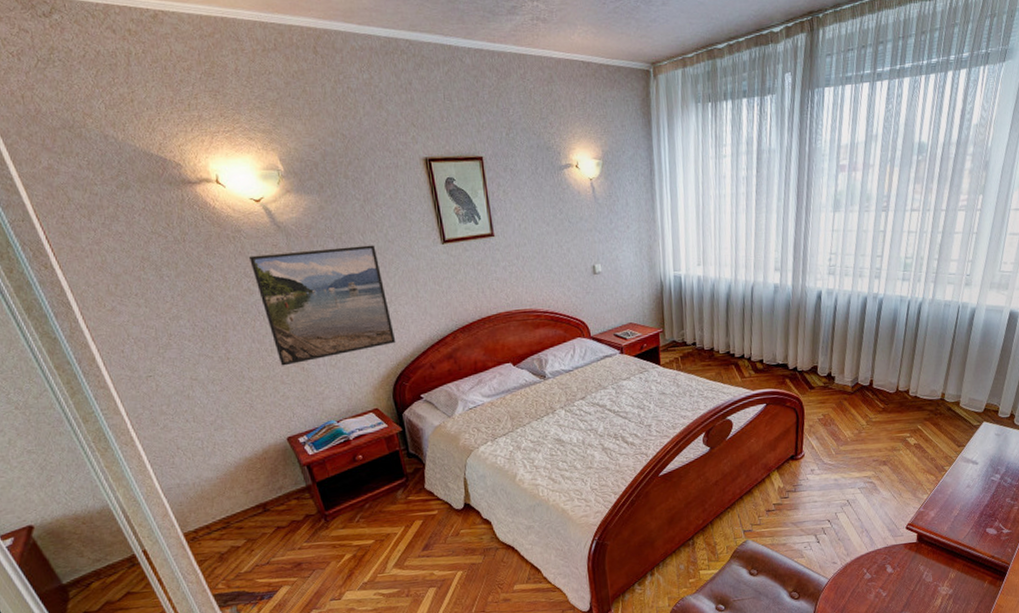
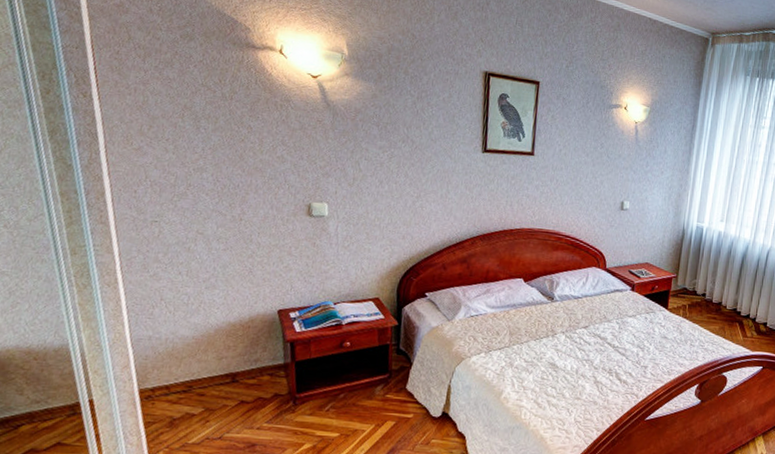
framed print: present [248,245,396,366] -> none [290,126,417,238]

